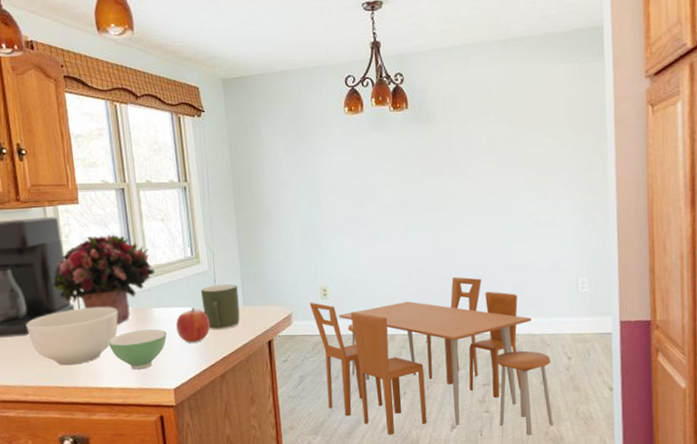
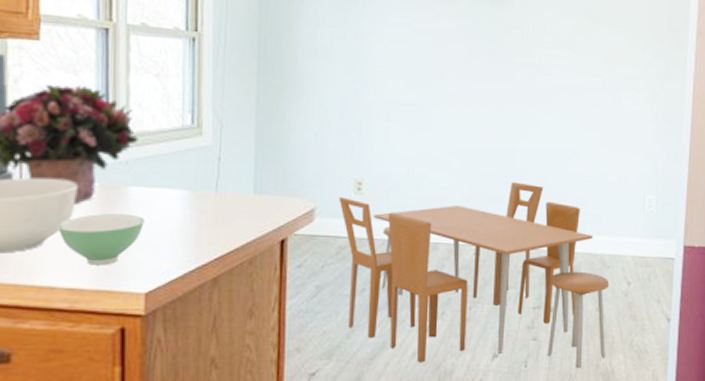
fruit: present [176,308,210,343] -> none [159,191,206,235]
mug: present [200,284,240,330] -> none [198,165,249,221]

